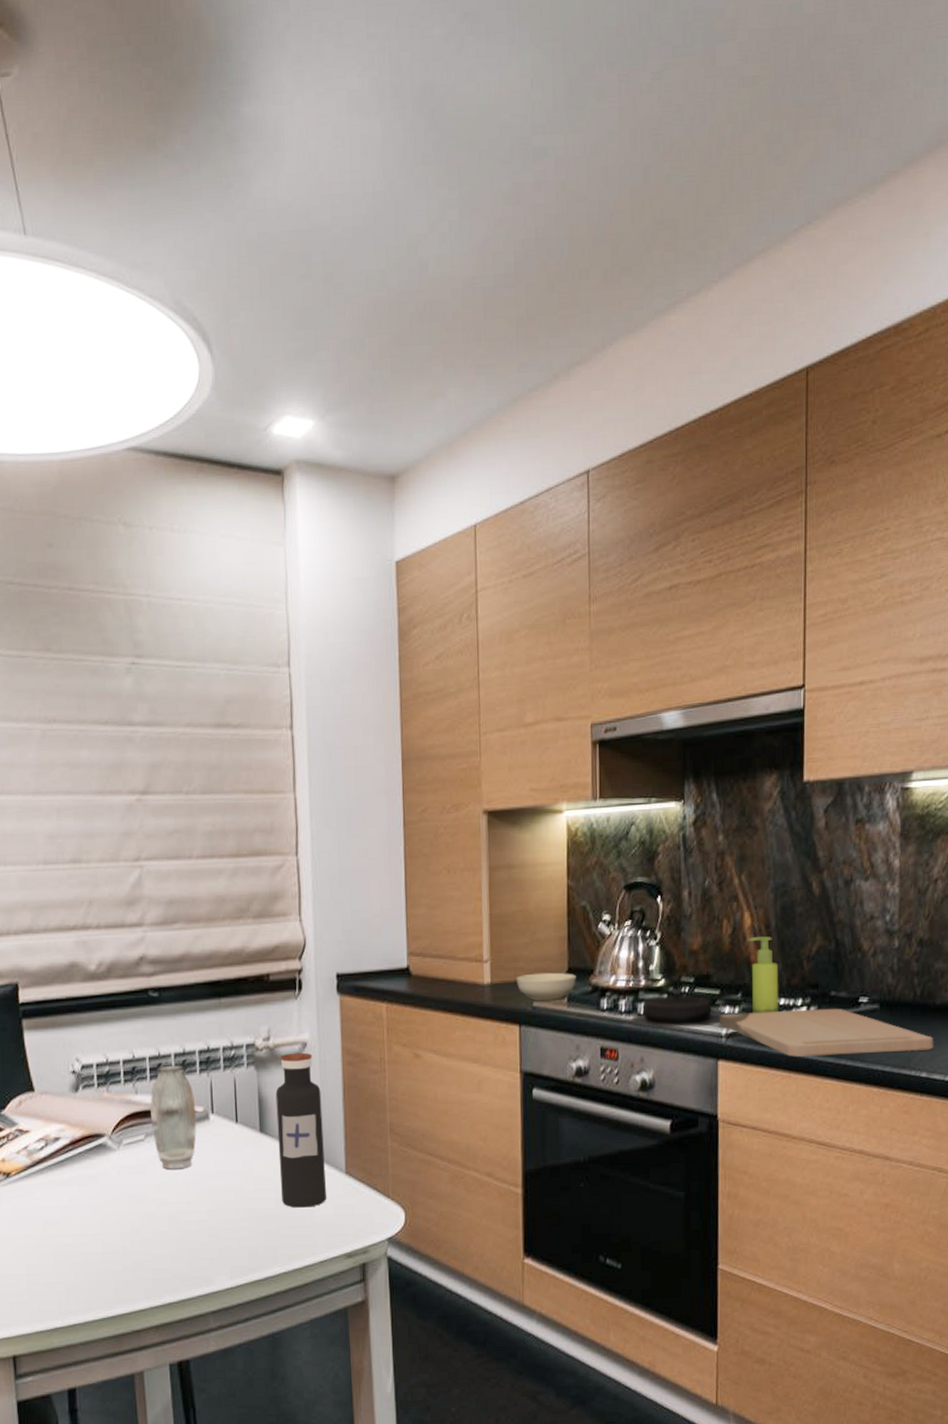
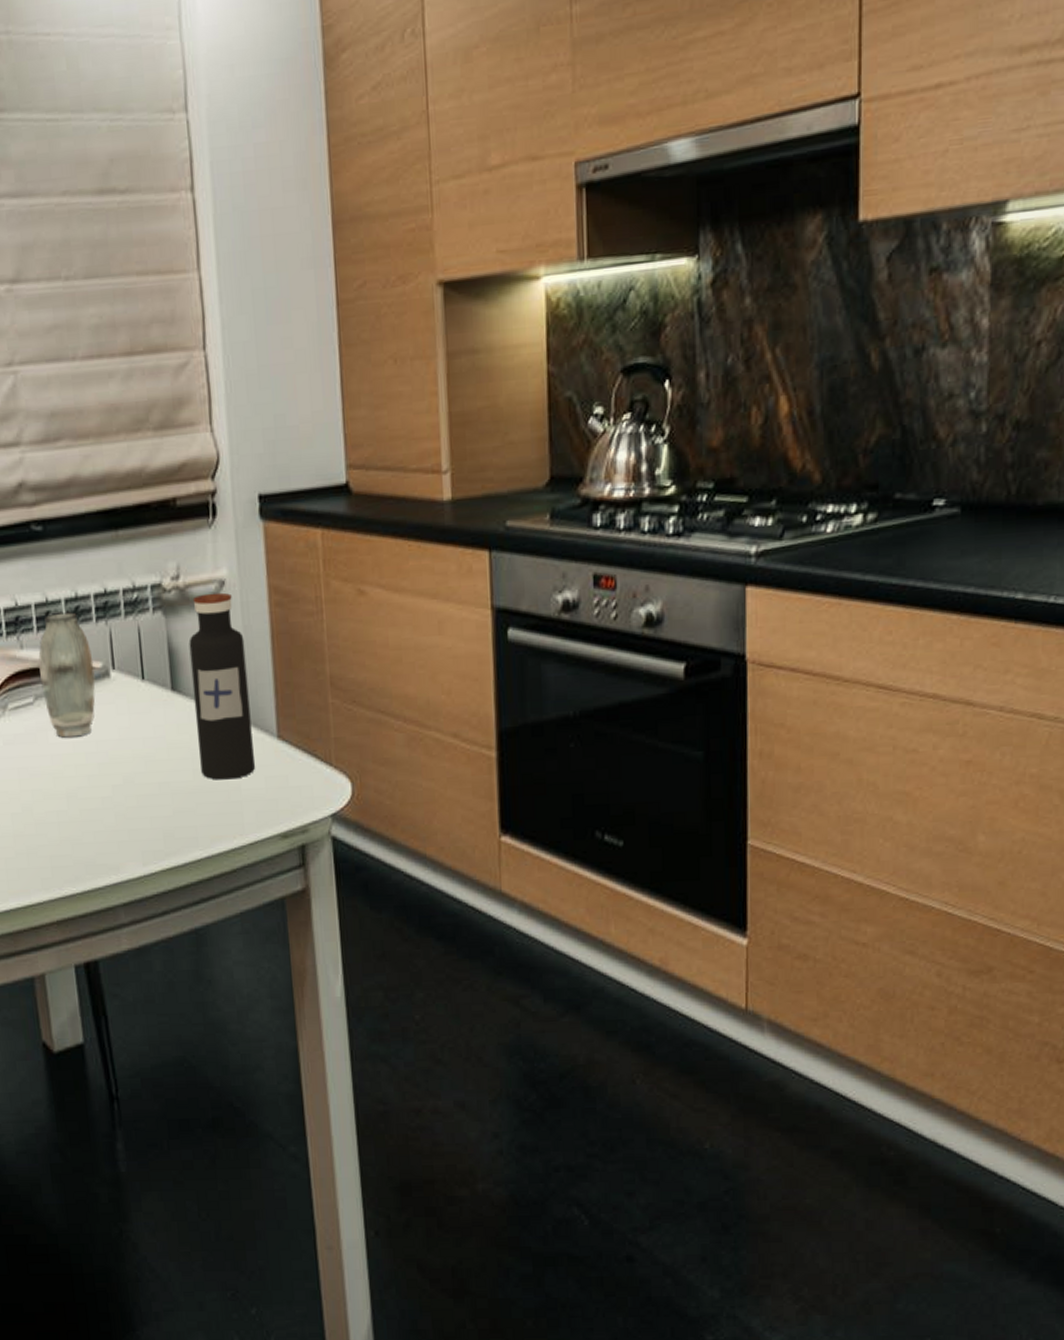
bowl: present [515,972,576,1002] -> none [483,482,561,520]
cooking pot: present [630,988,721,1029] -> none [631,497,750,548]
cutting board: present [720,1008,933,1057] -> none [748,514,1033,579]
soap dispenser: present [747,936,779,1014] -> none [783,425,826,526]

